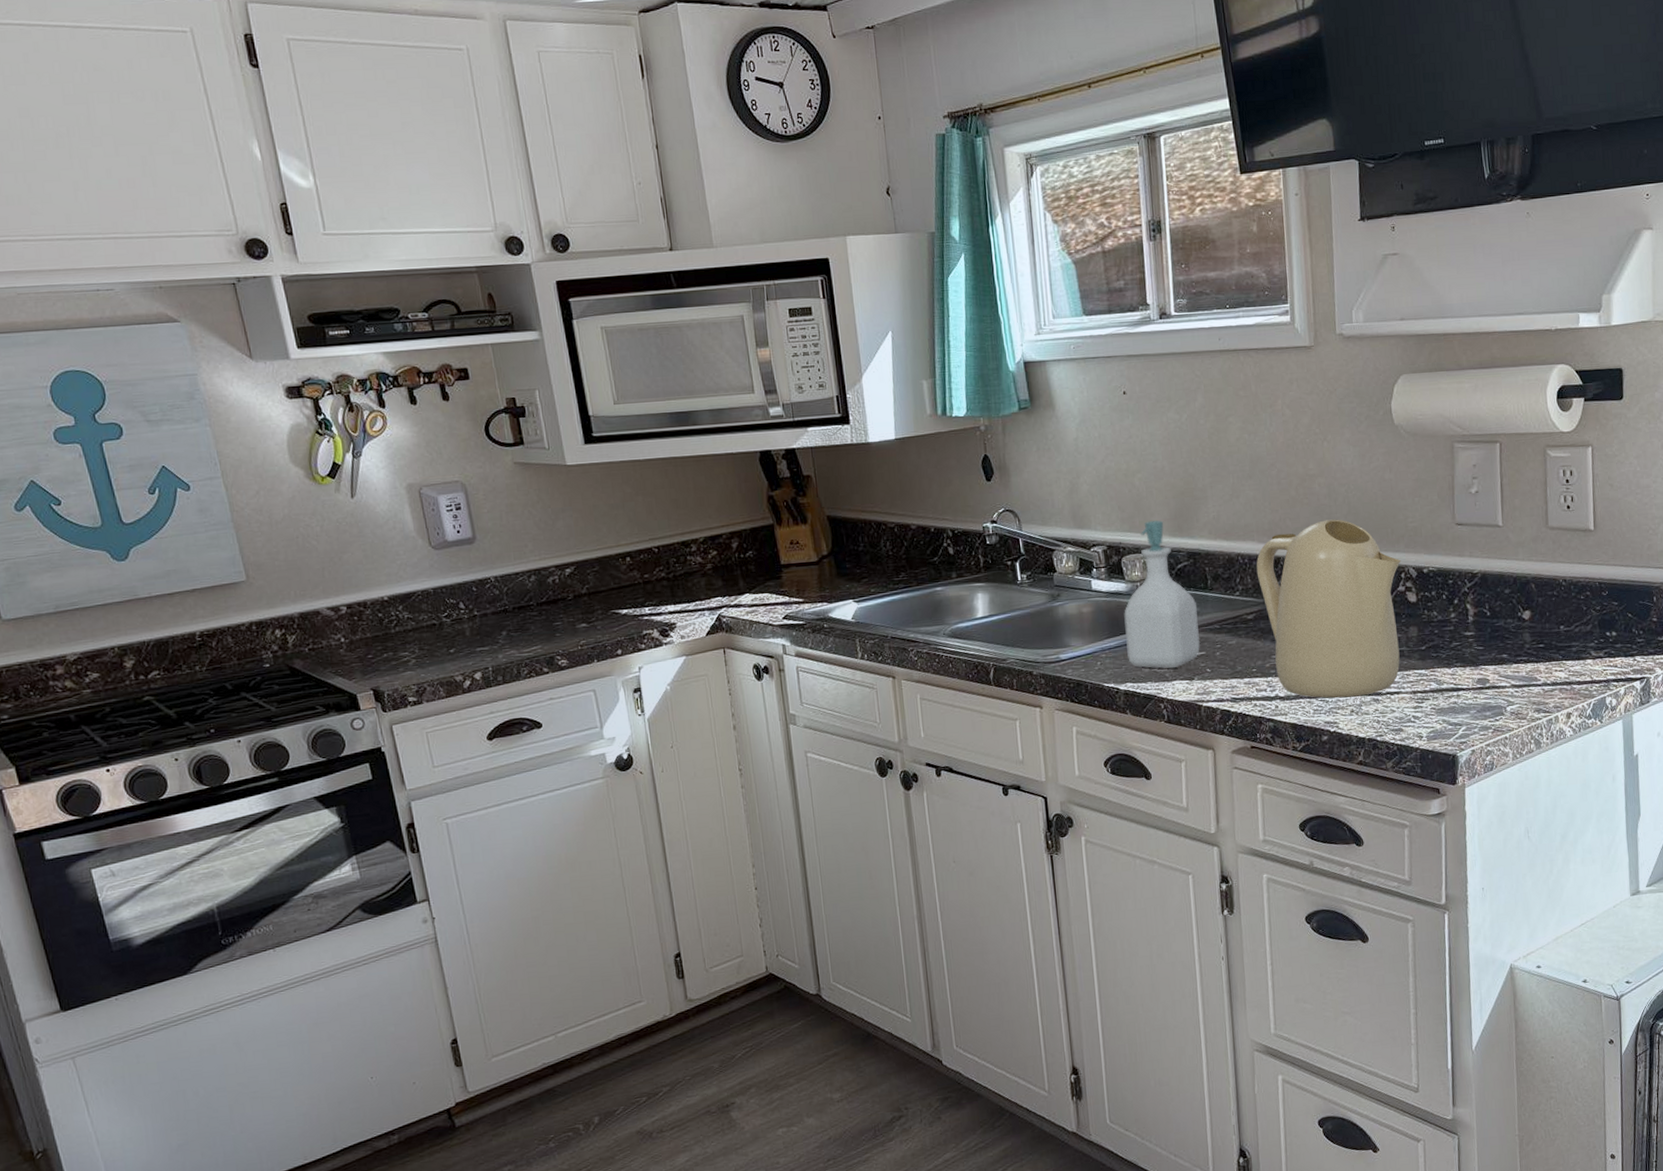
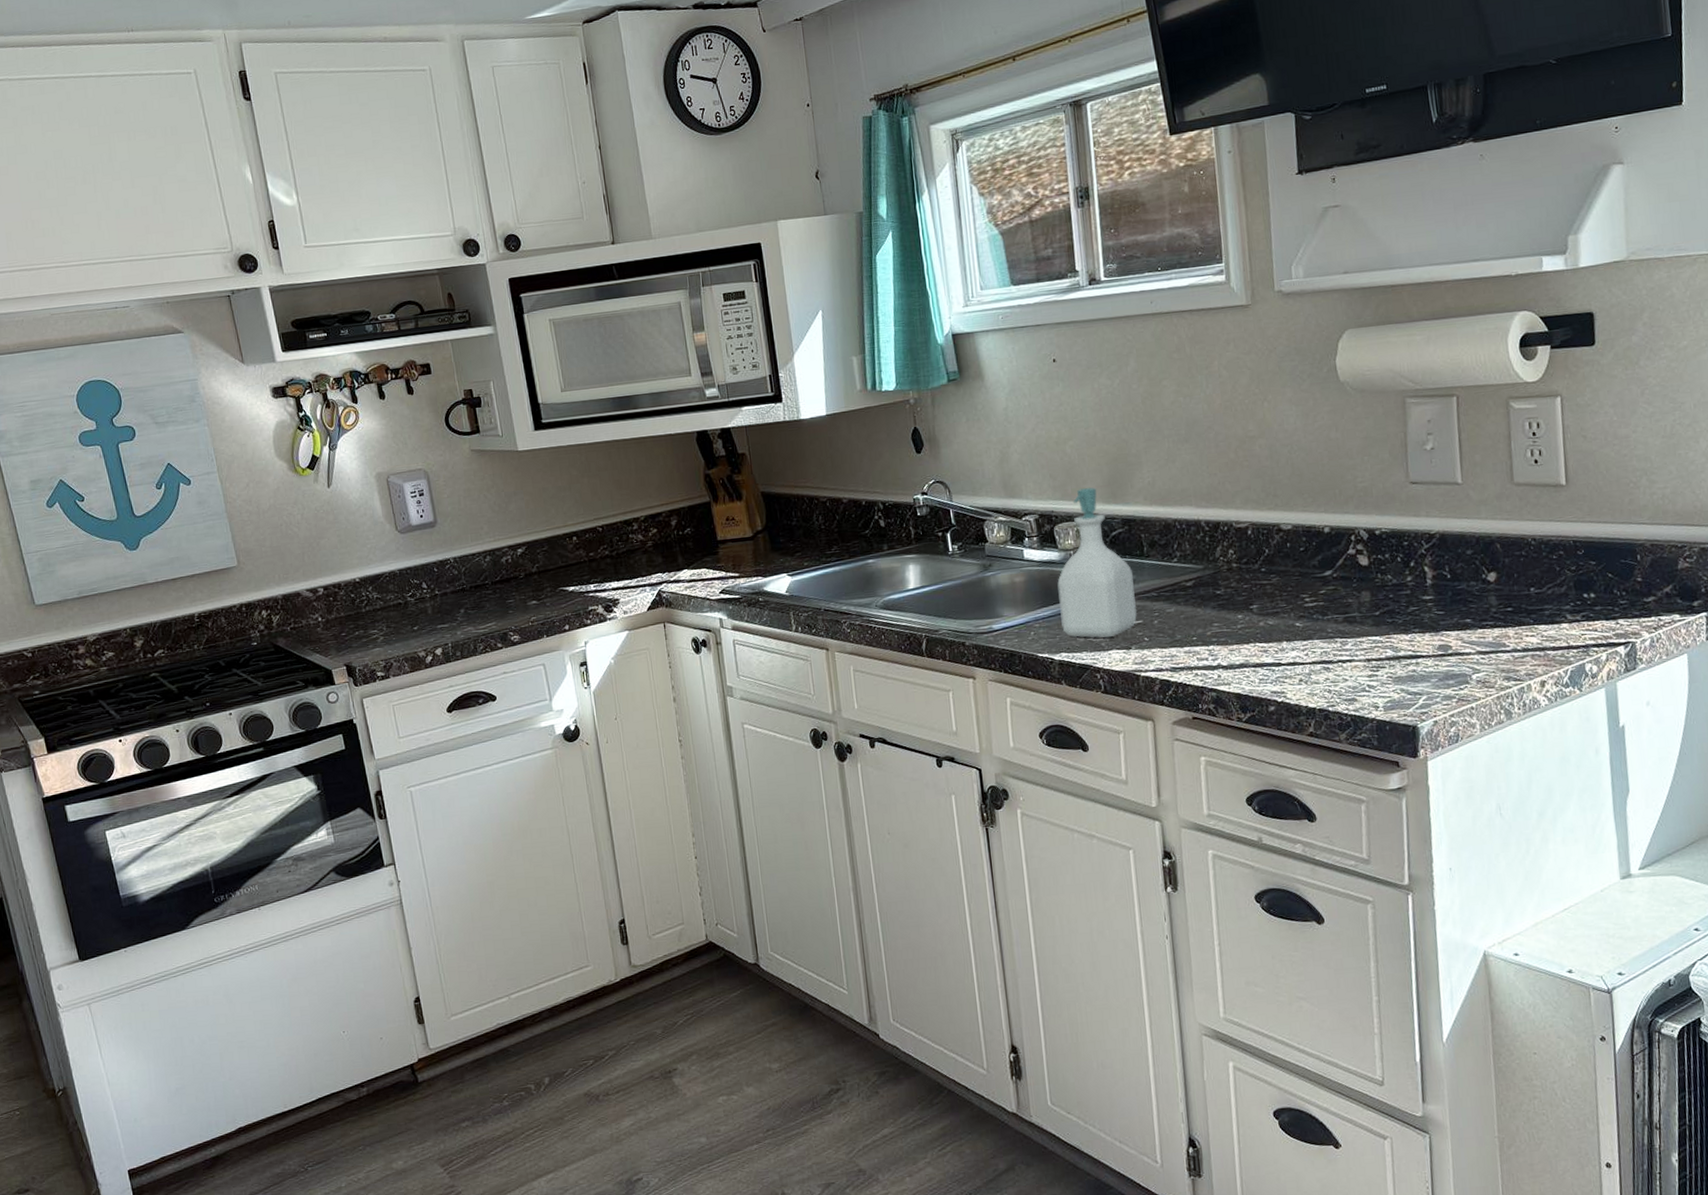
kettle: present [1256,519,1401,698] -> none [1194,481,1352,667]

